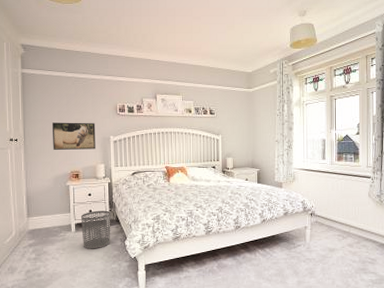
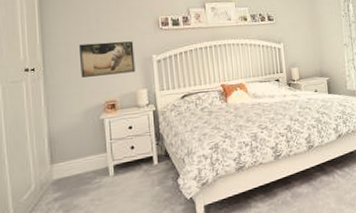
waste bin: present [81,210,111,249] -> none [121,144,159,196]

